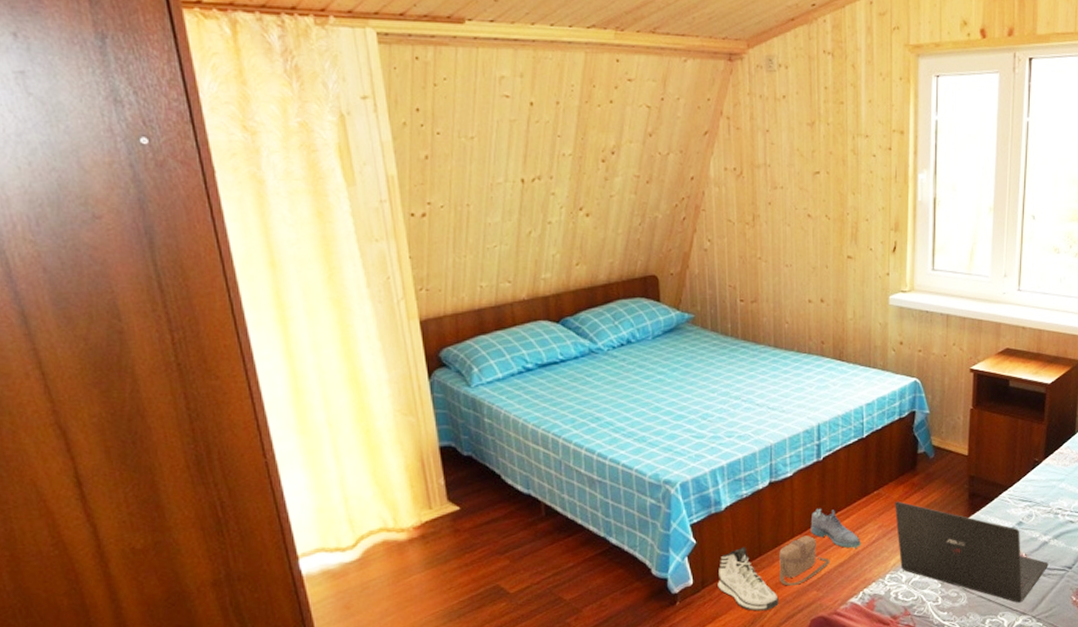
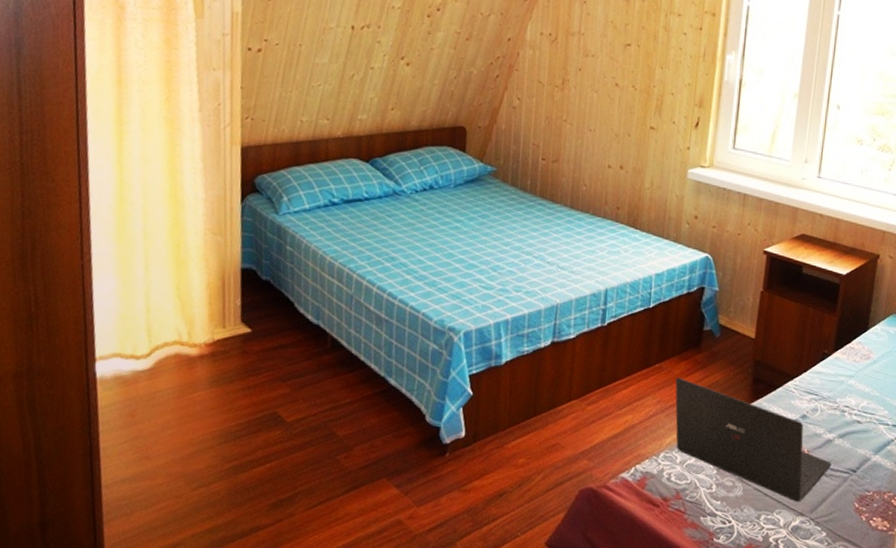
sneaker: present [718,546,779,612] -> none [489,404,549,474]
saddlebag: present [779,535,831,586] -> none [552,401,605,452]
shoe: present [810,508,861,548] -> none [588,374,638,421]

